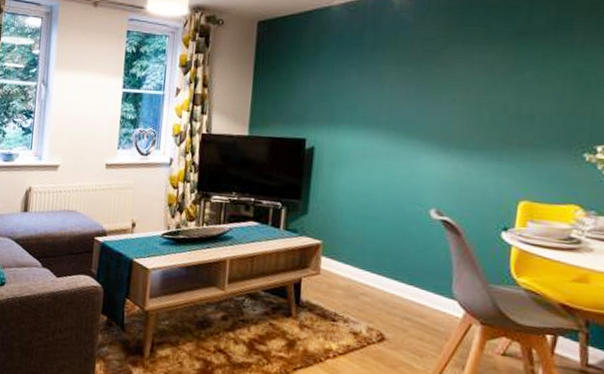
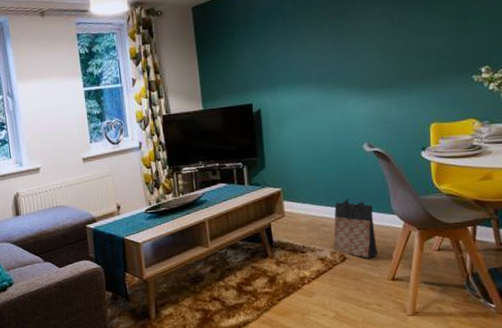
bag: none [371,269,430,345] -> present [333,199,378,258]

